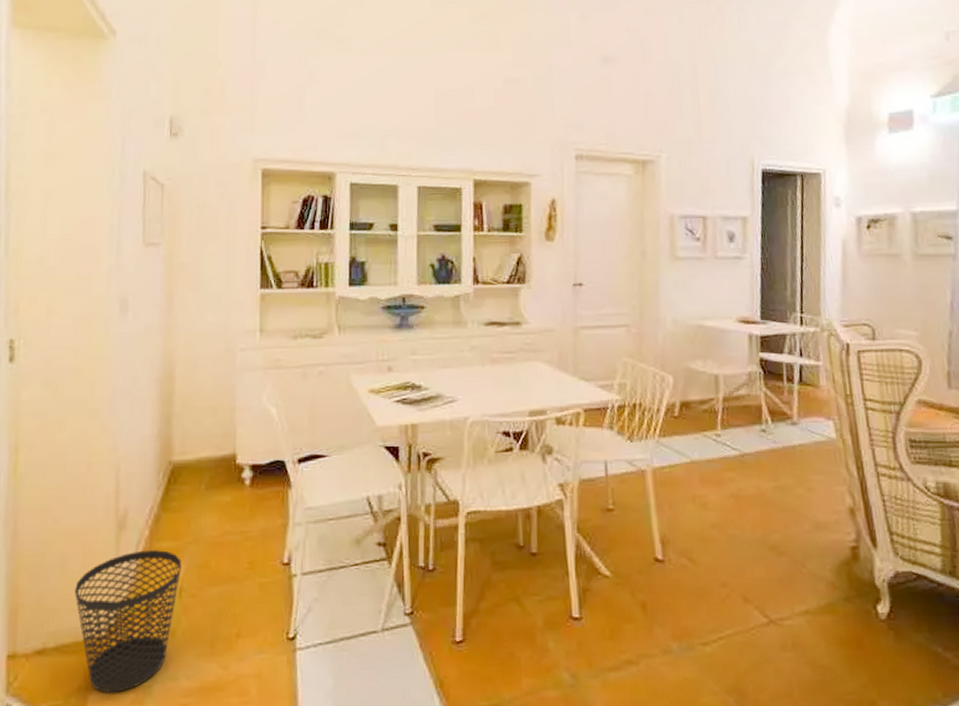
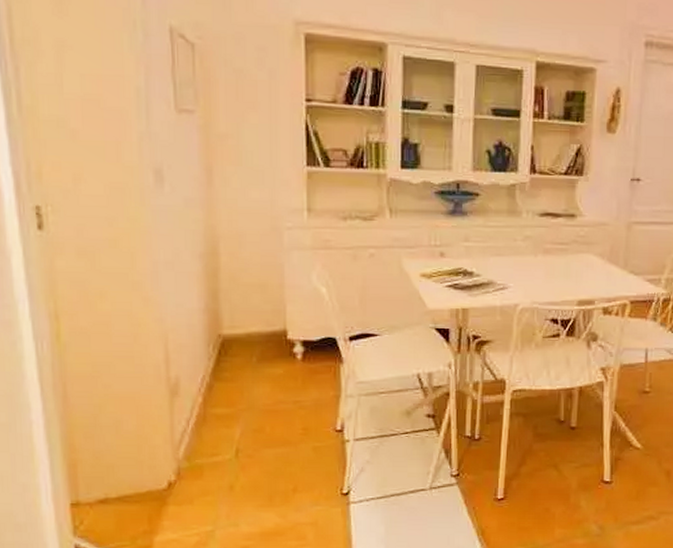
wastebasket: present [75,550,182,693] -> none [132,415,237,536]

